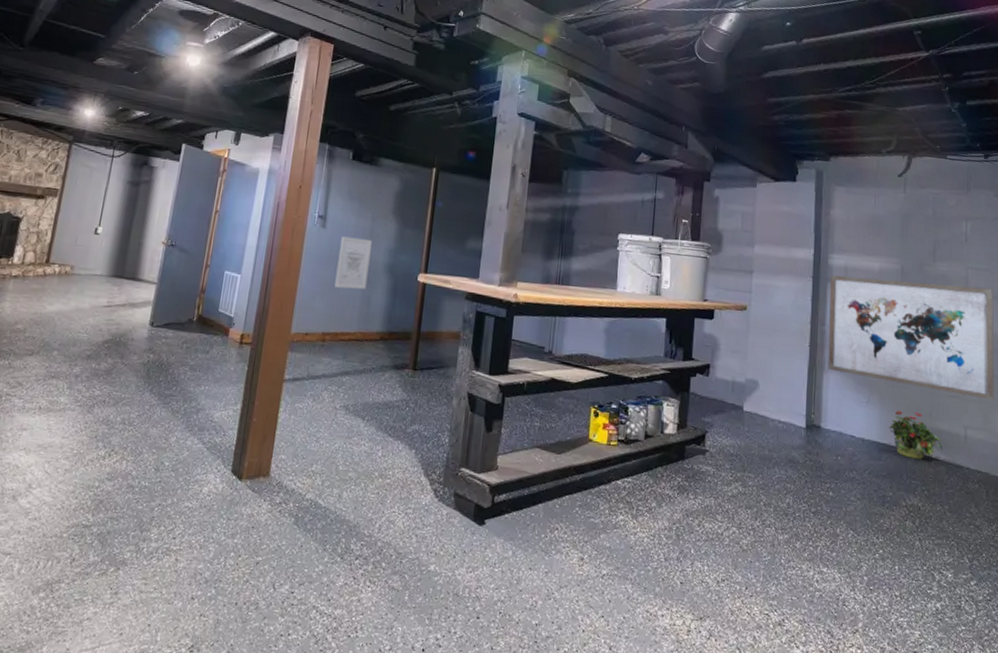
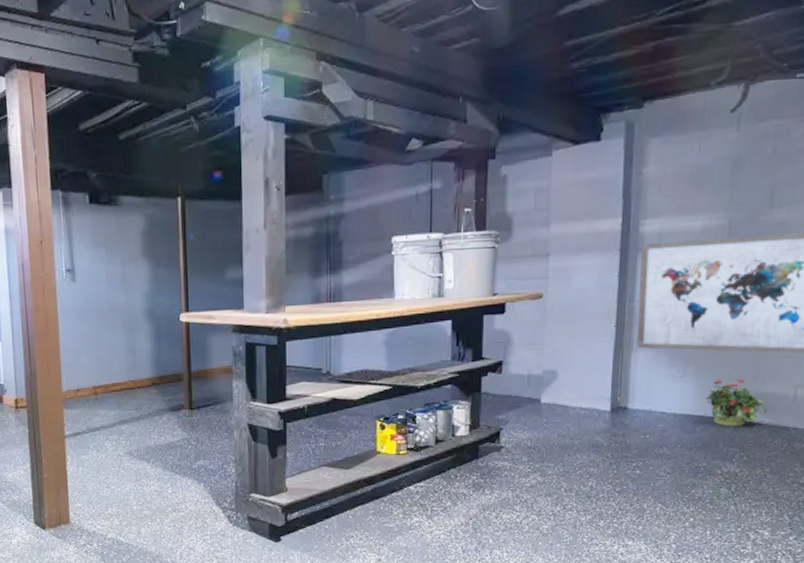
wall art: present [334,236,372,289] -> none [93,286,129,340]

